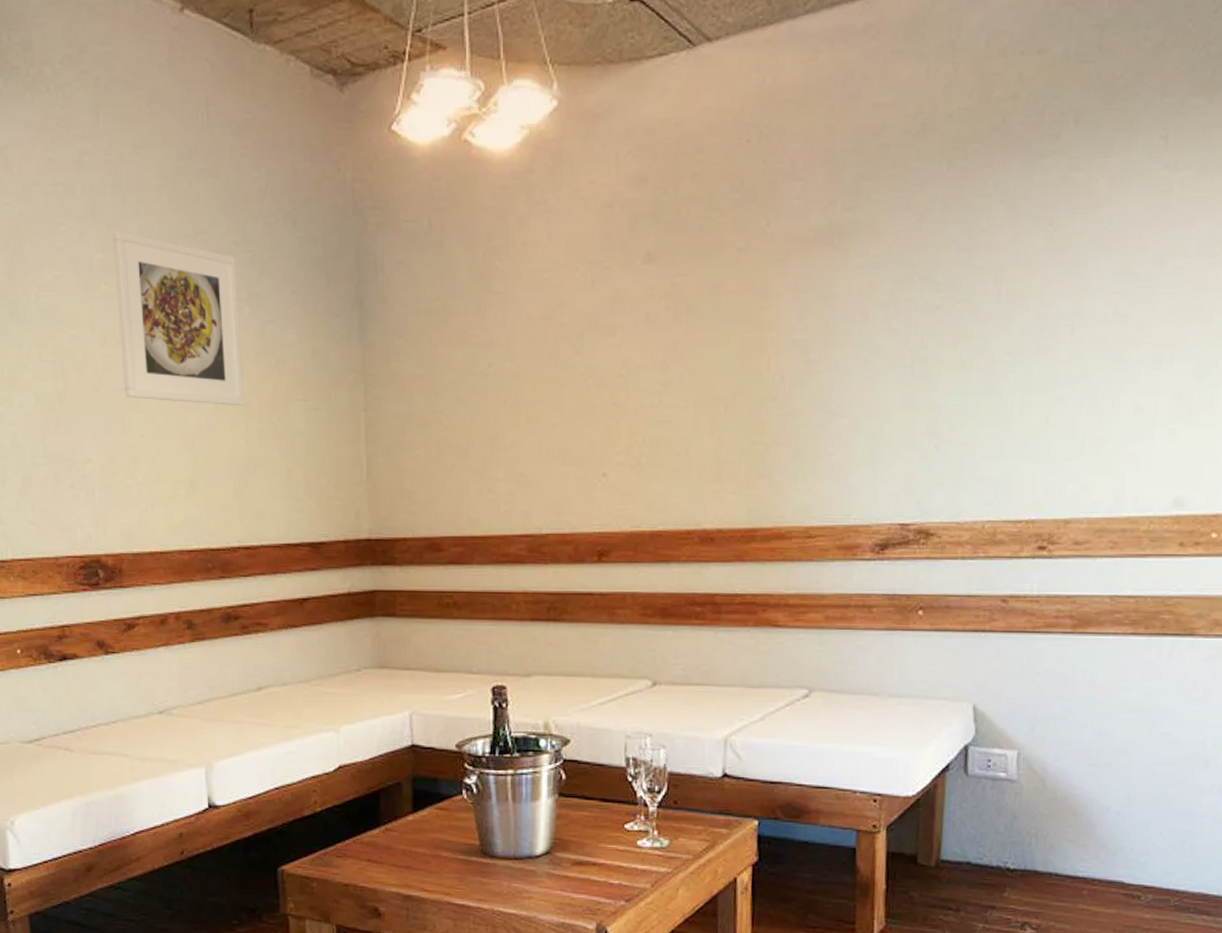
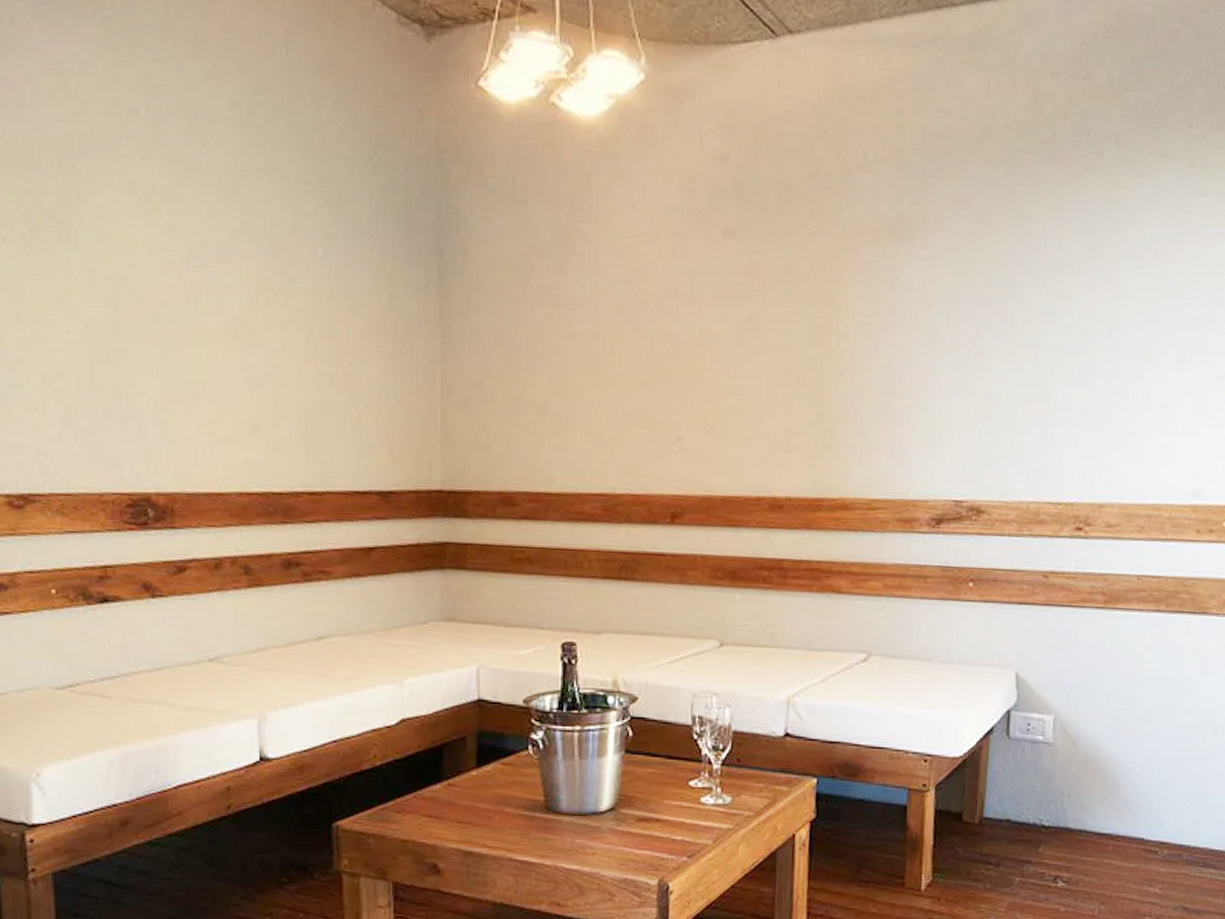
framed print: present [112,230,244,406] -> none [178,158,315,348]

